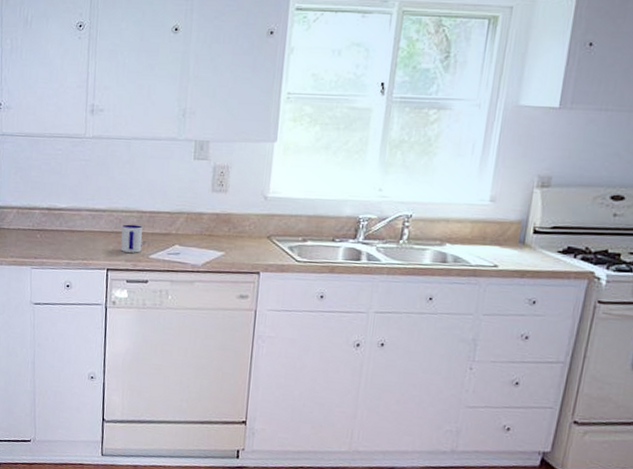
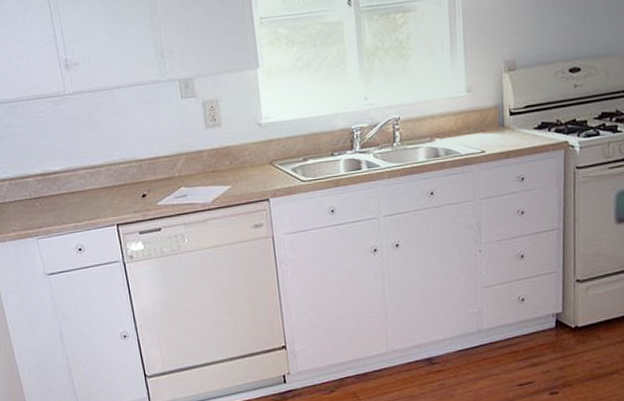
mug: present [121,224,143,253] -> none [122,174,148,204]

